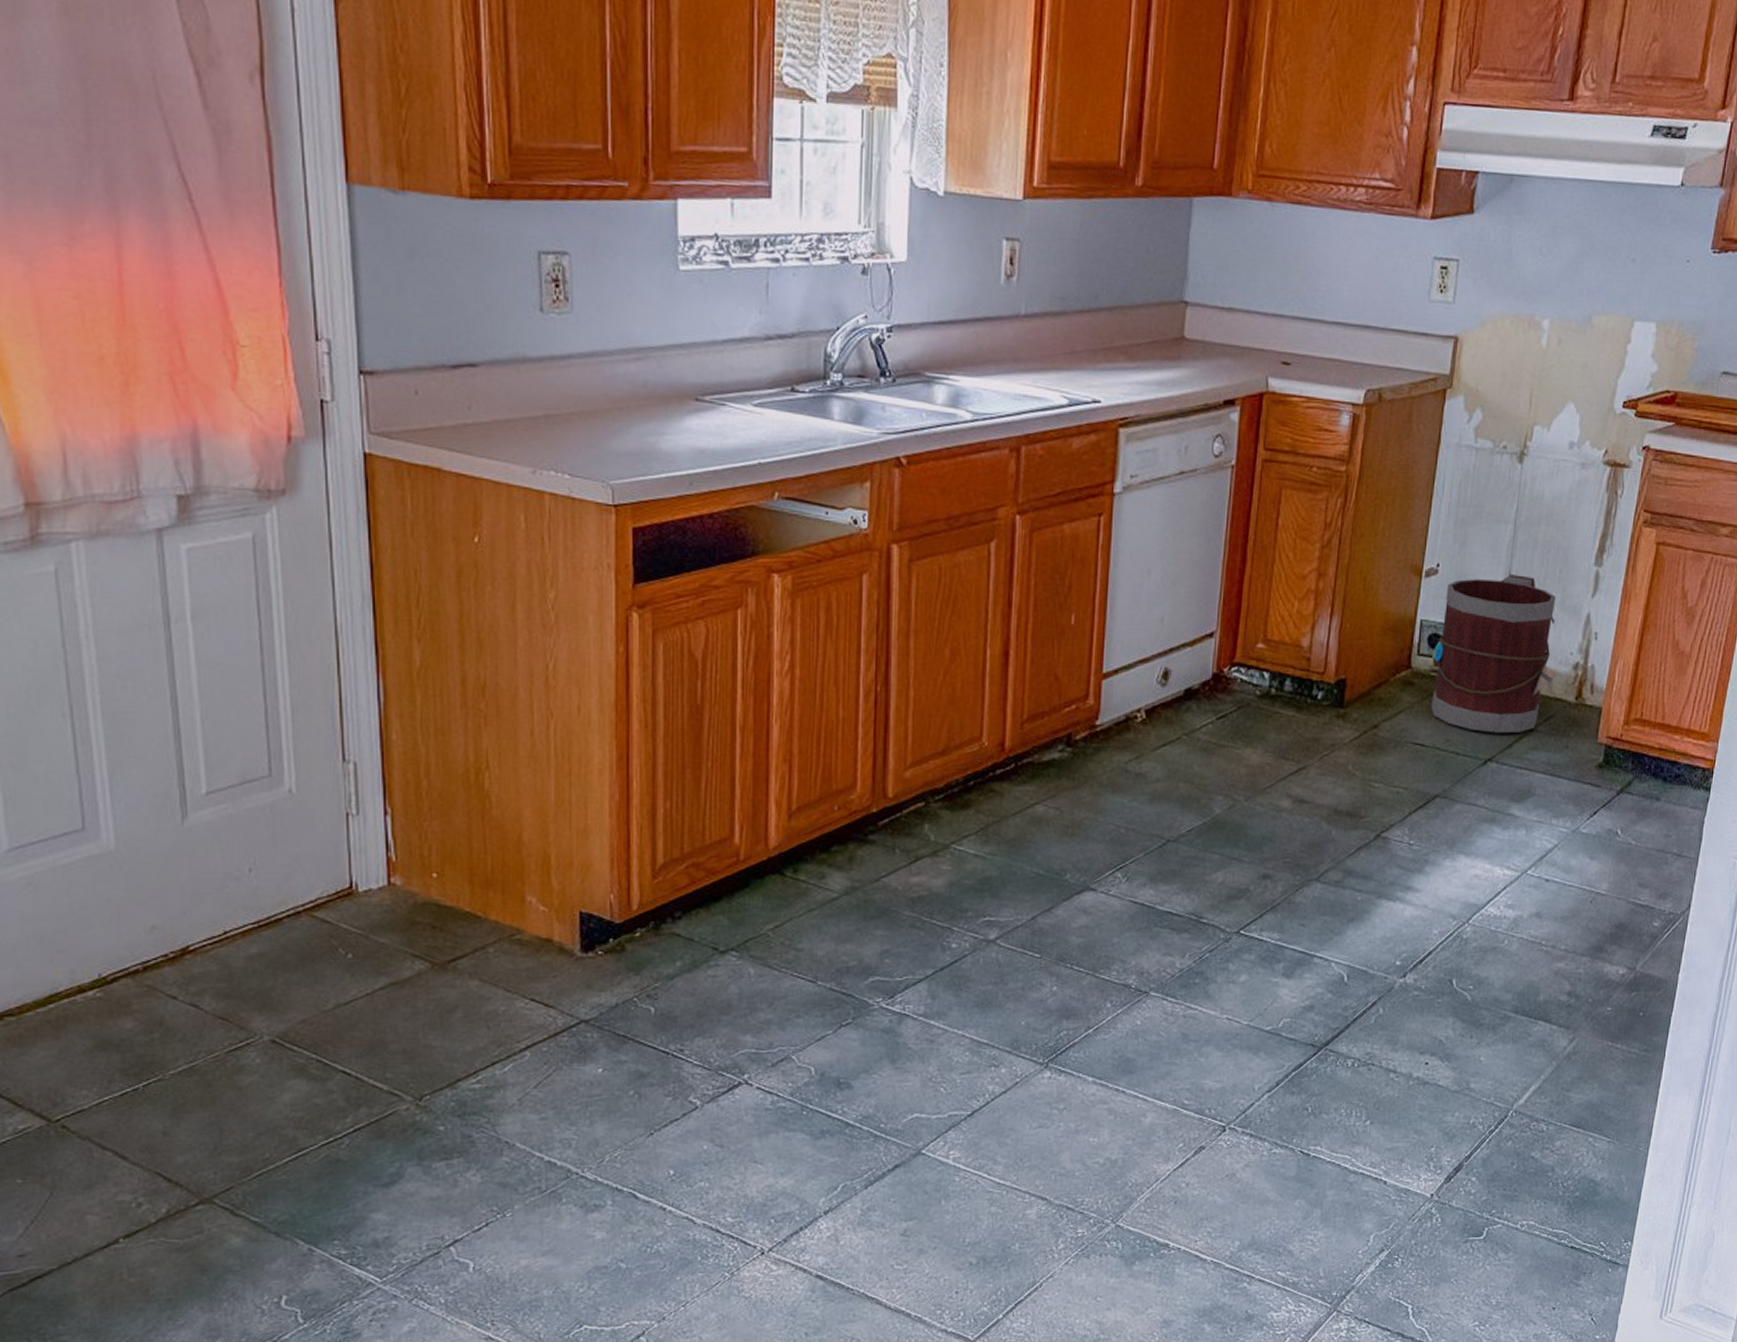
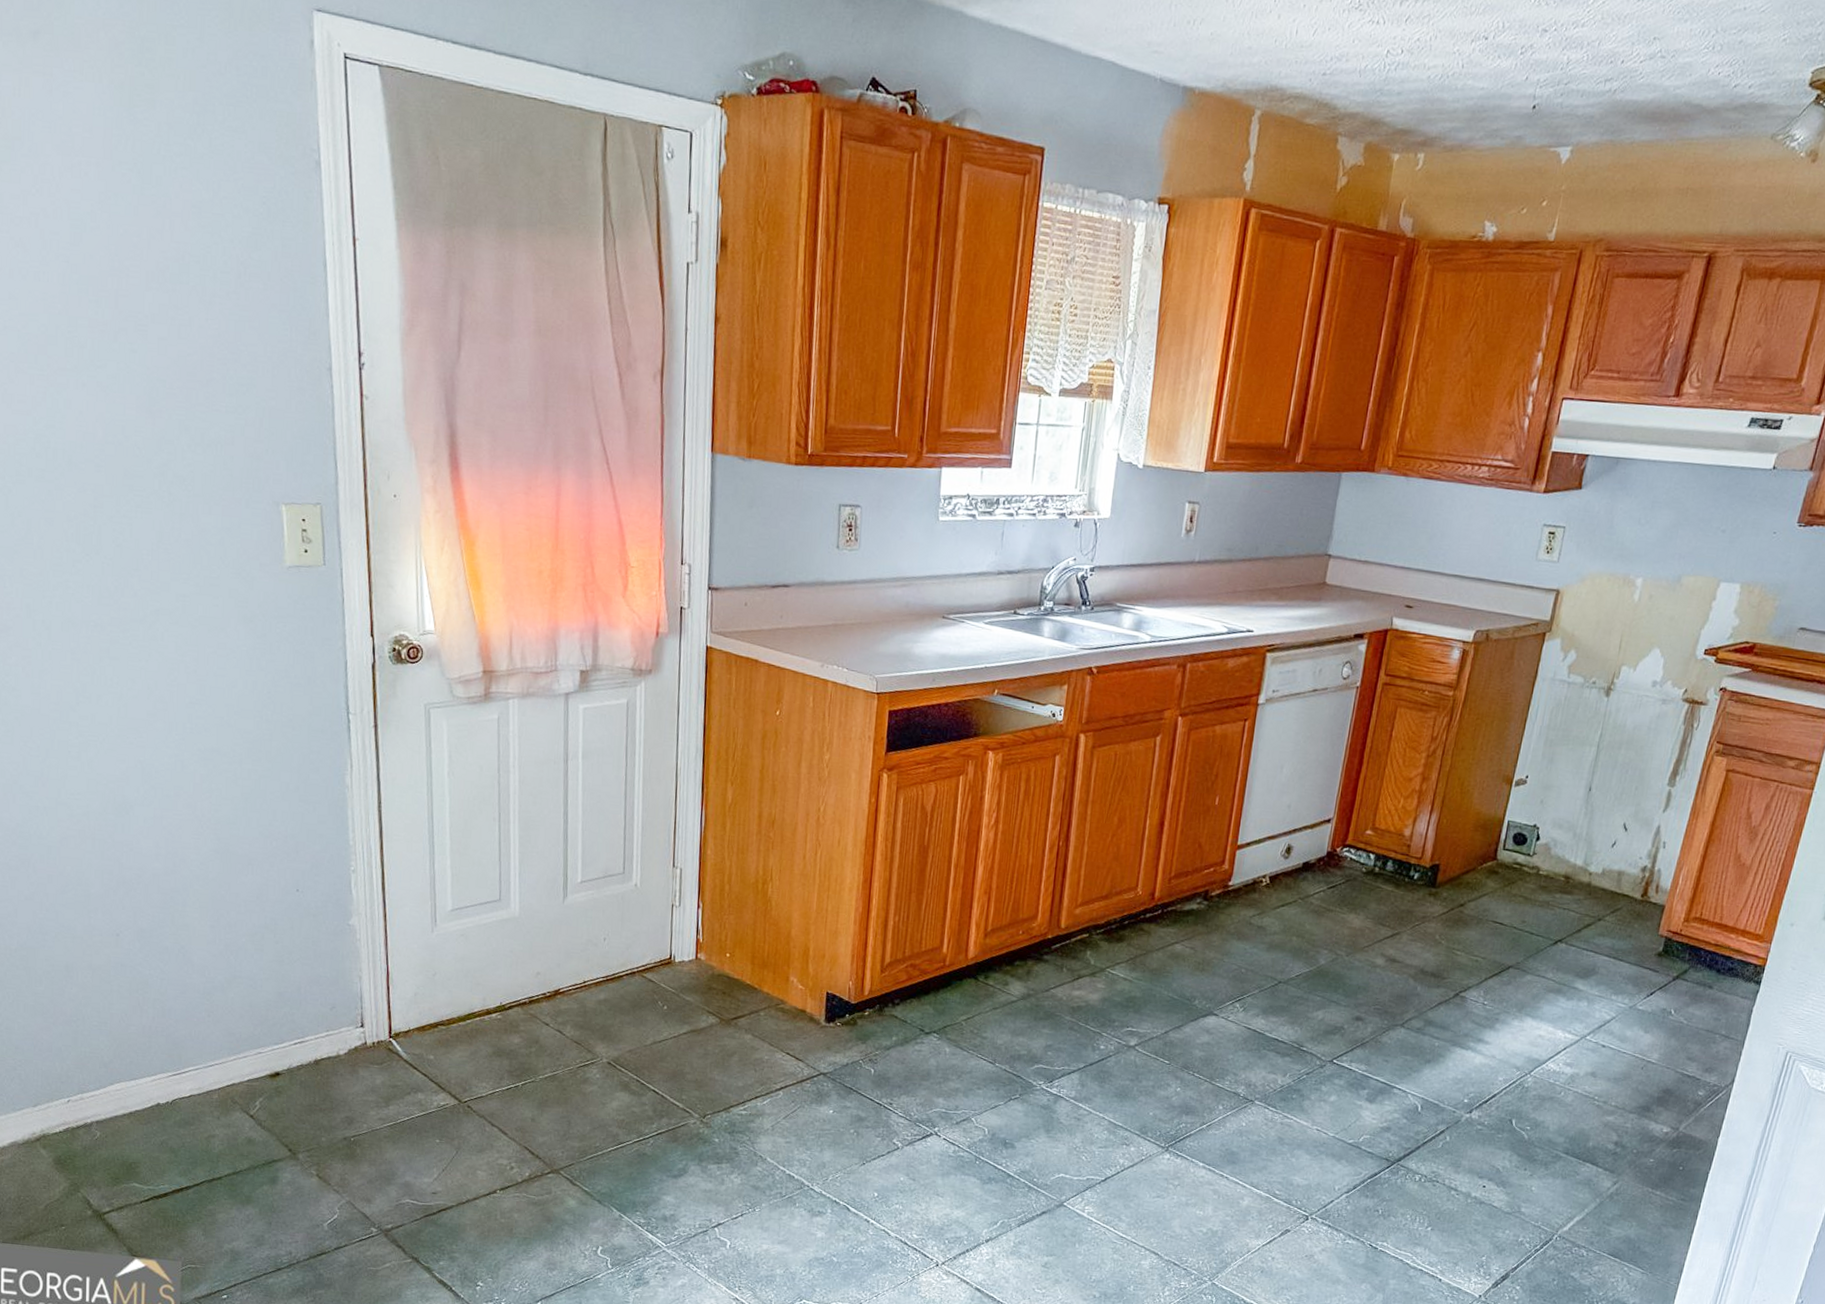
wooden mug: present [1432,575,1558,734] -> none [1512,788,1631,921]

